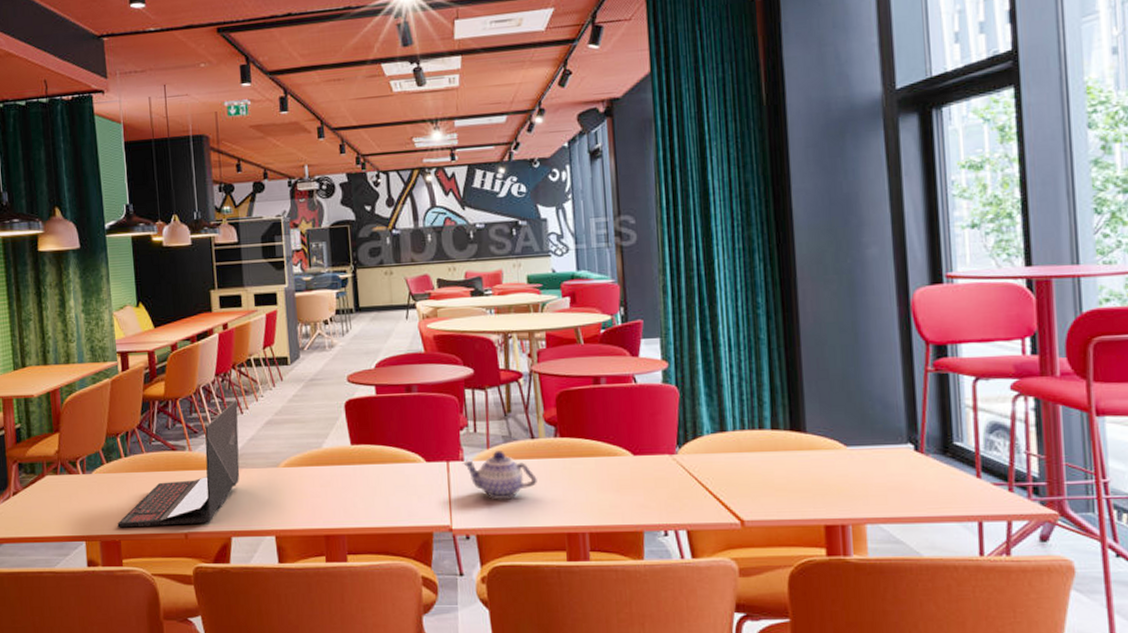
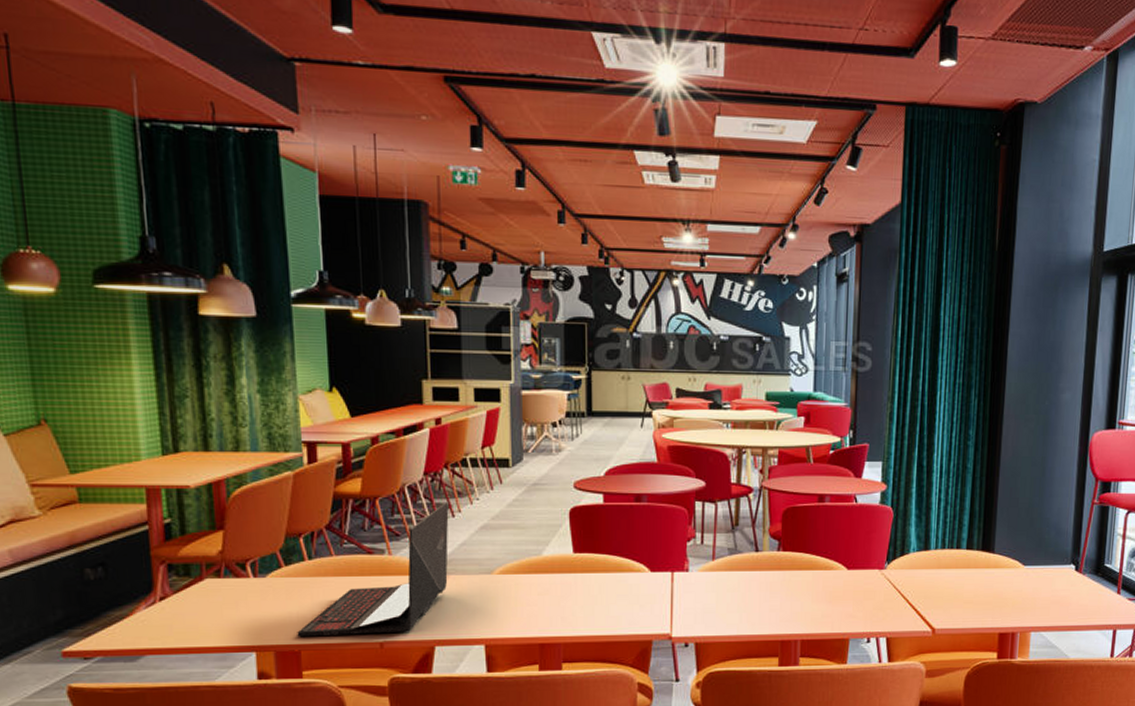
teapot: present [462,451,537,500] -> none [686,563,758,610]

